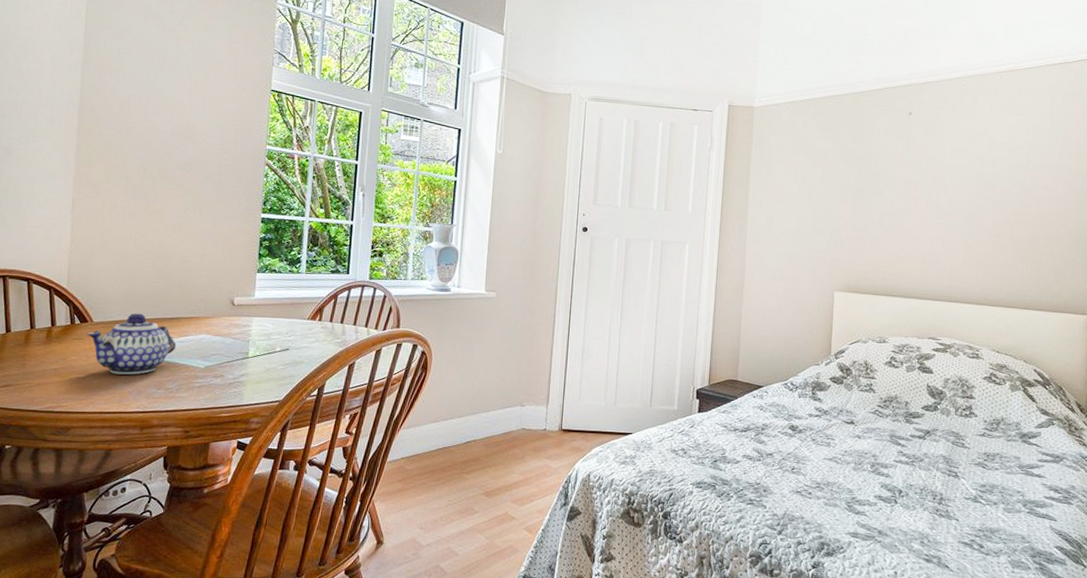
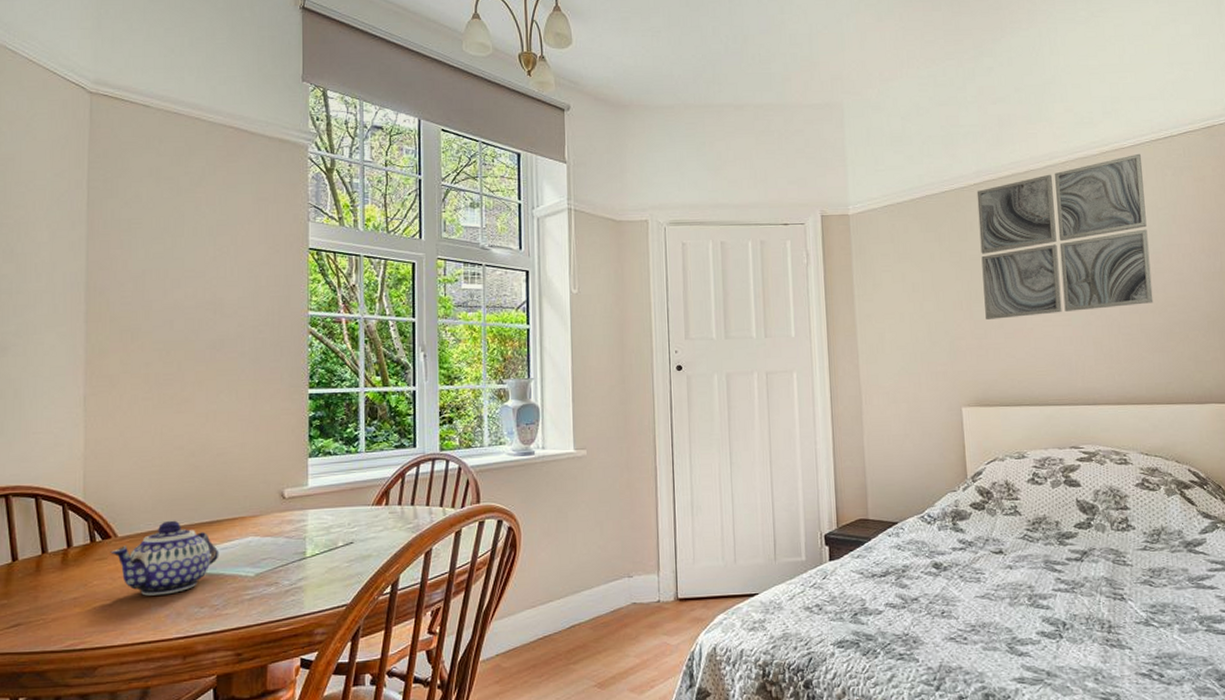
wall art: none [867,76,1035,217] -> present [976,153,1154,321]

